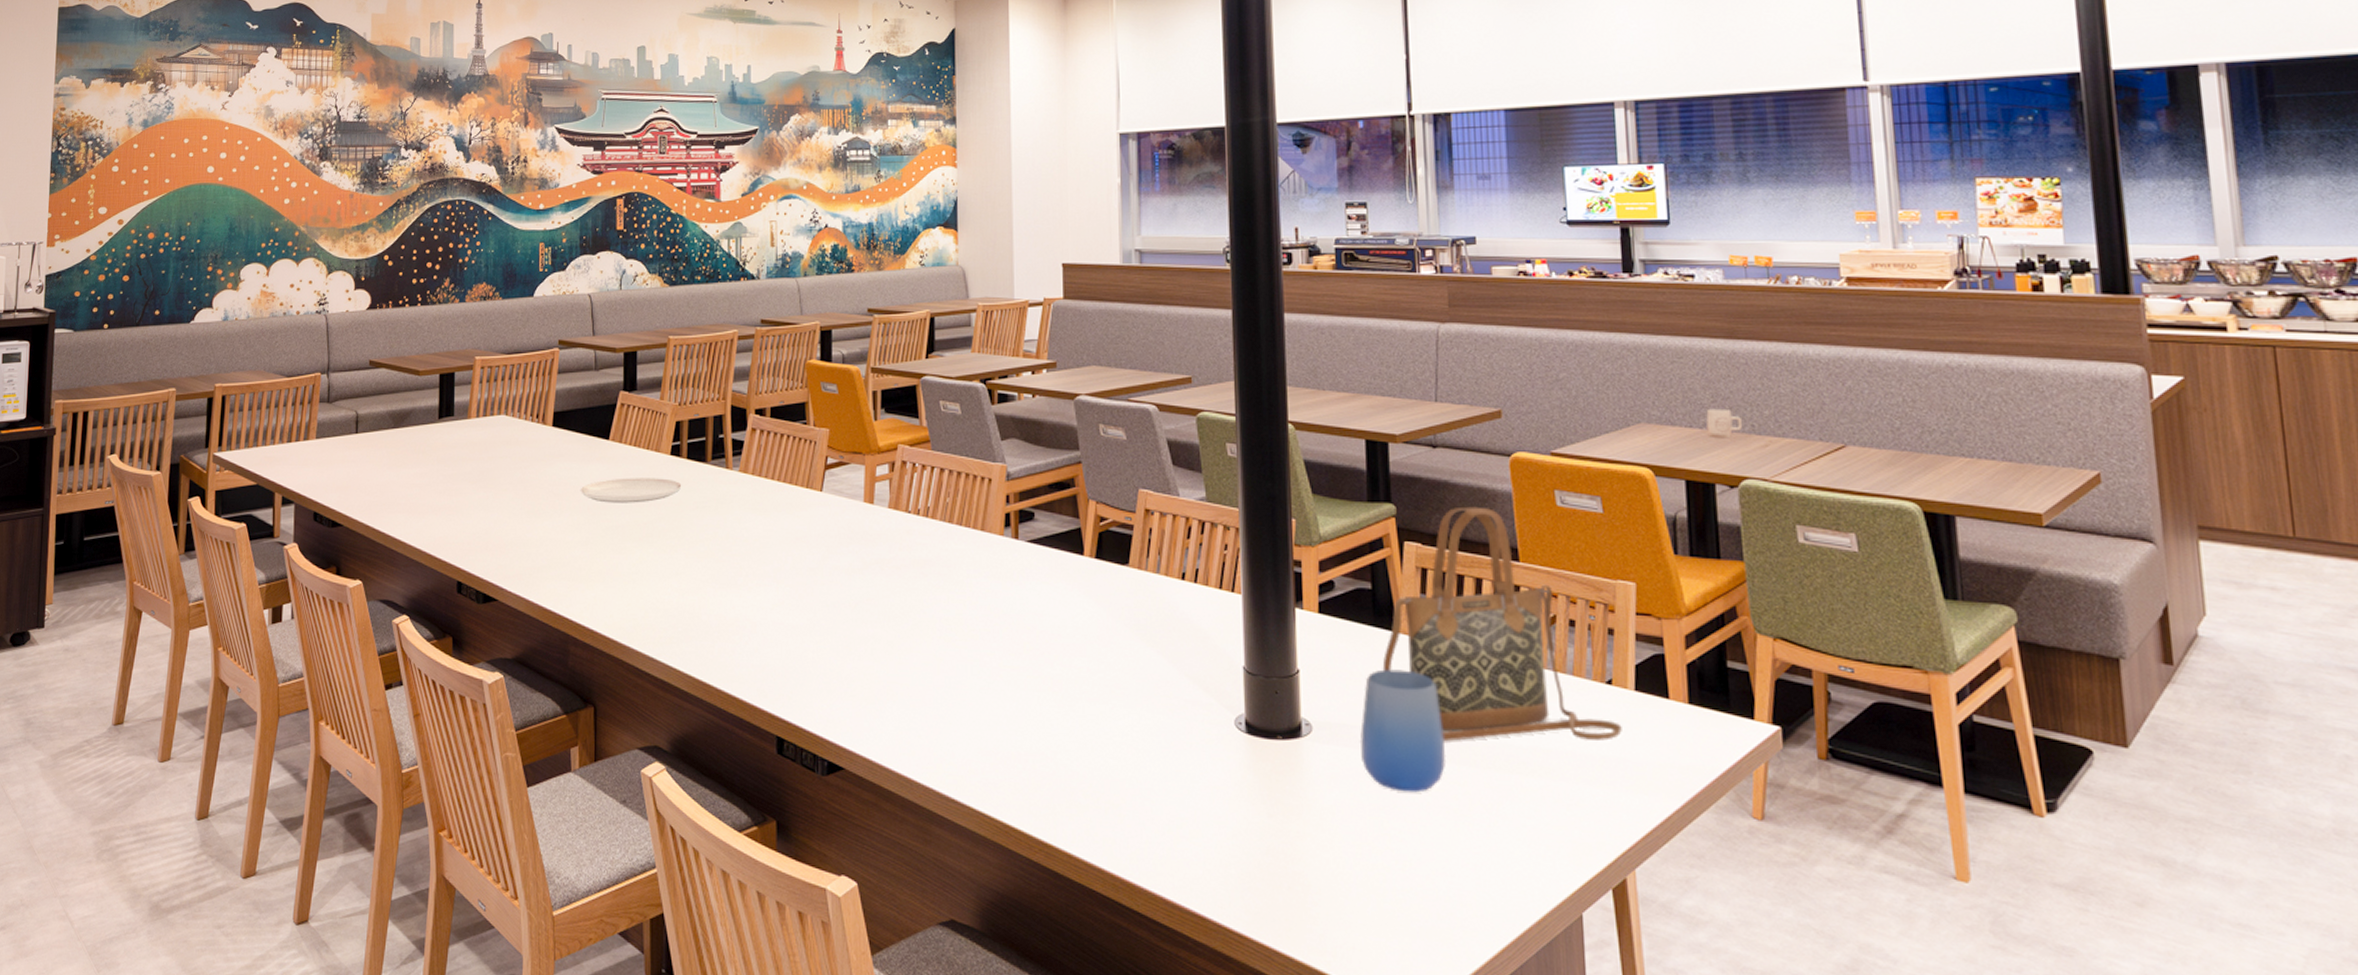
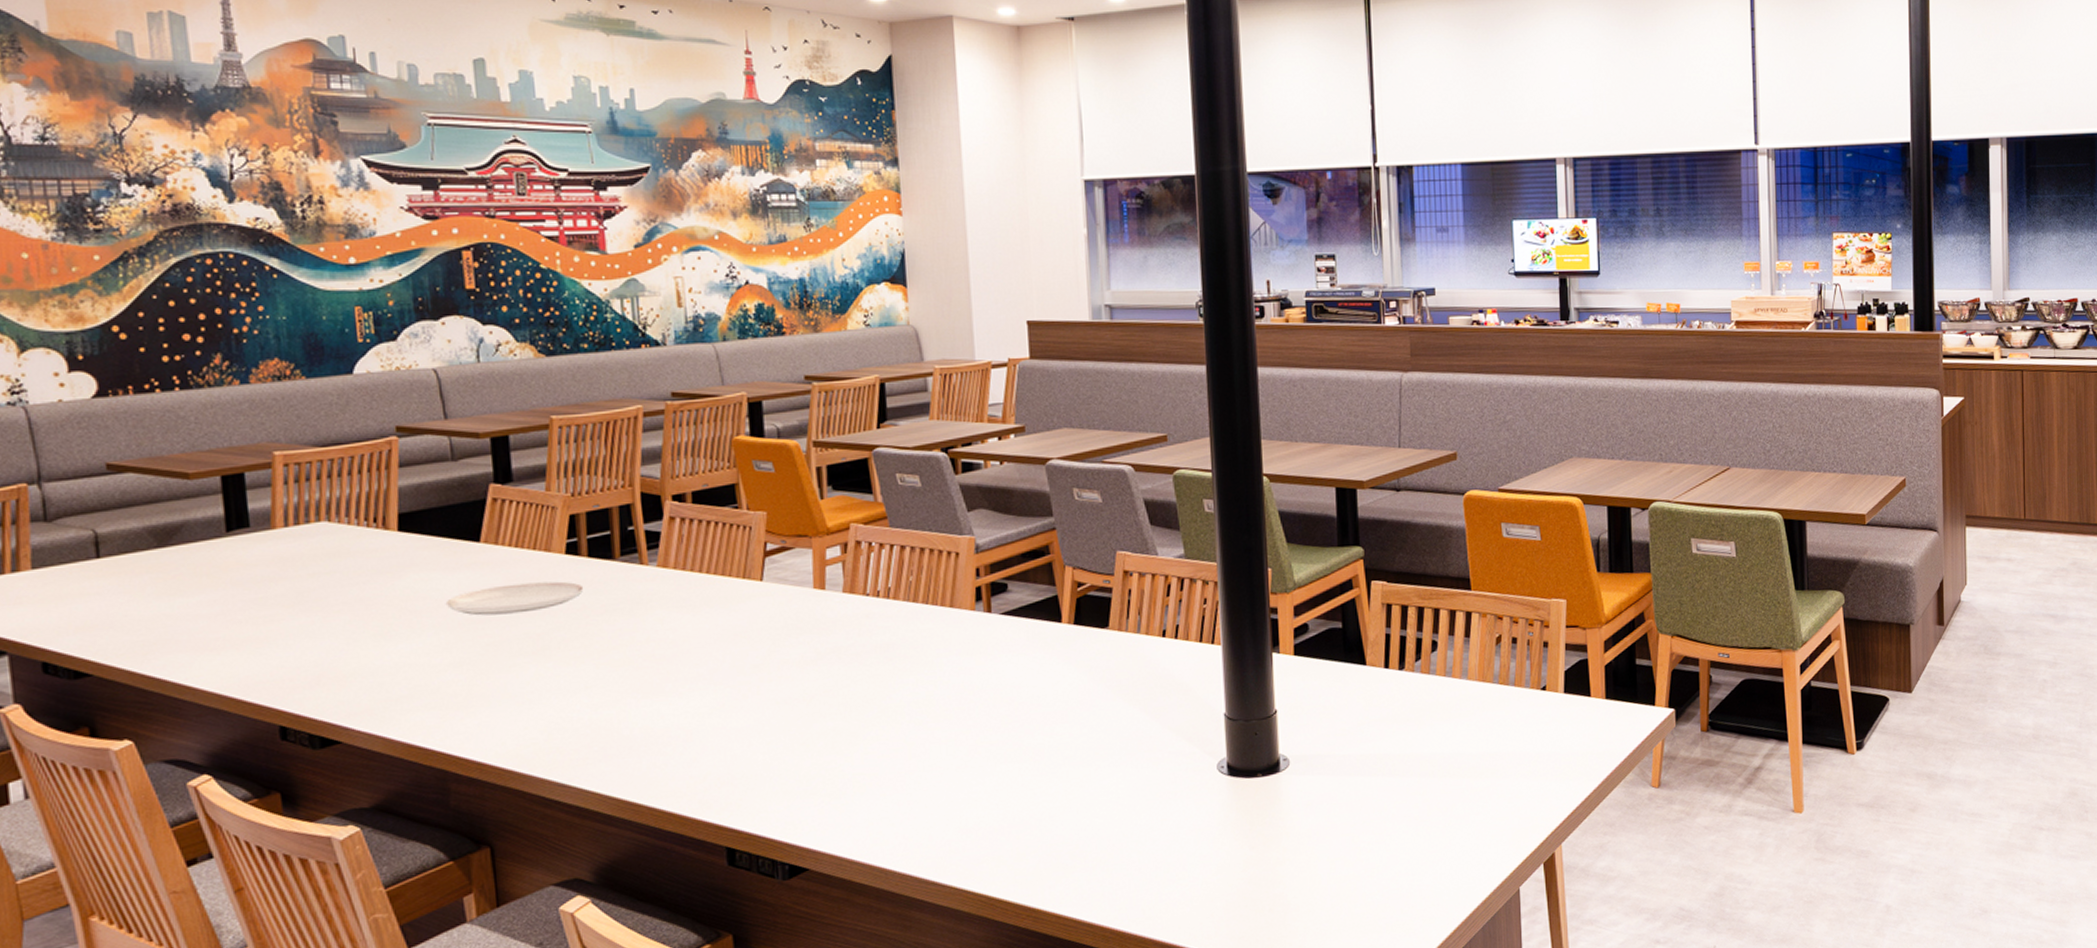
cup: present [1360,669,1446,793] -> none [1333,698,1409,808]
handbag: present [1382,506,1622,741] -> none [1352,543,1553,757]
mug: present [1706,408,1743,439] -> none [1625,441,1654,468]

